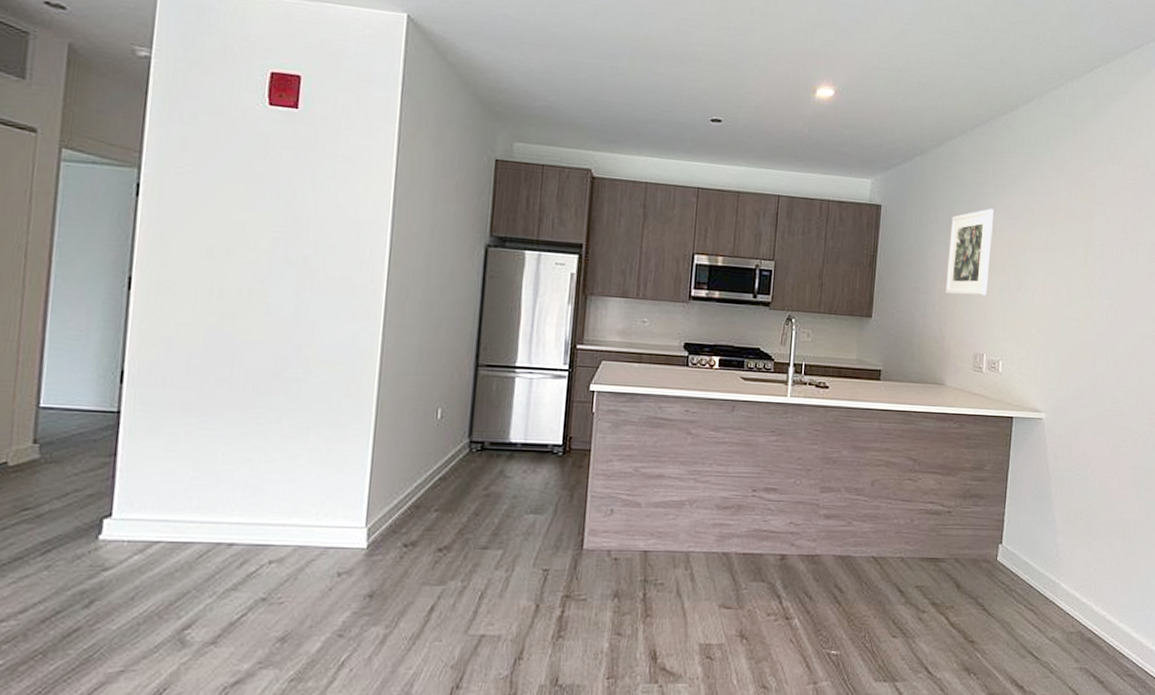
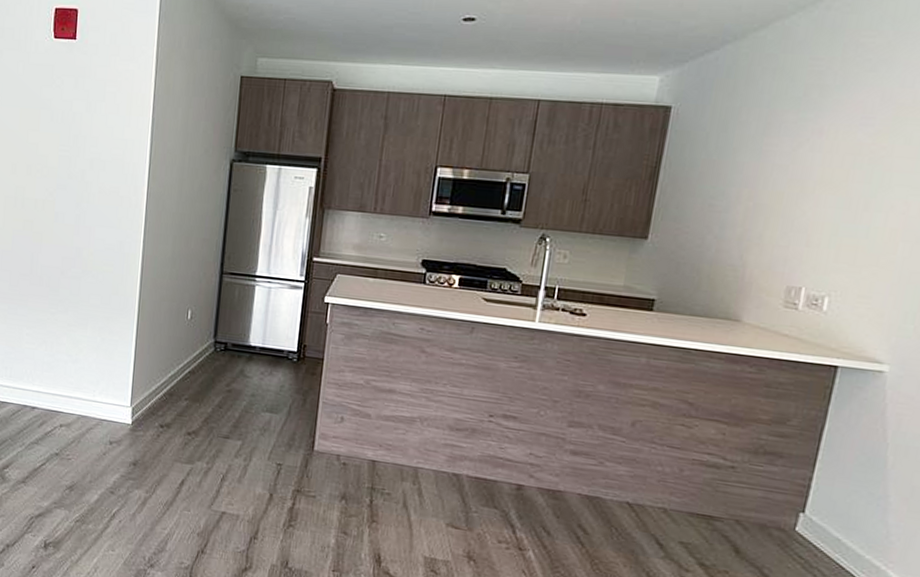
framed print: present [946,208,994,296] -> none [753,105,838,216]

